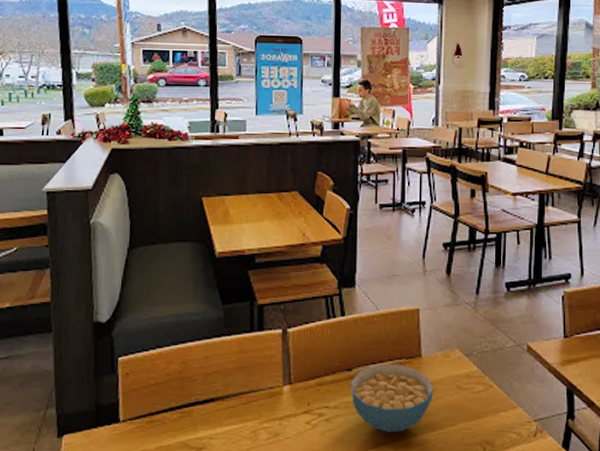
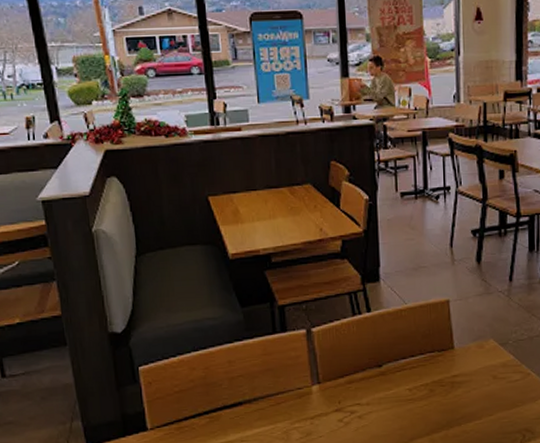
cereal bowl: present [351,364,434,432] -> none [382,358,469,426]

